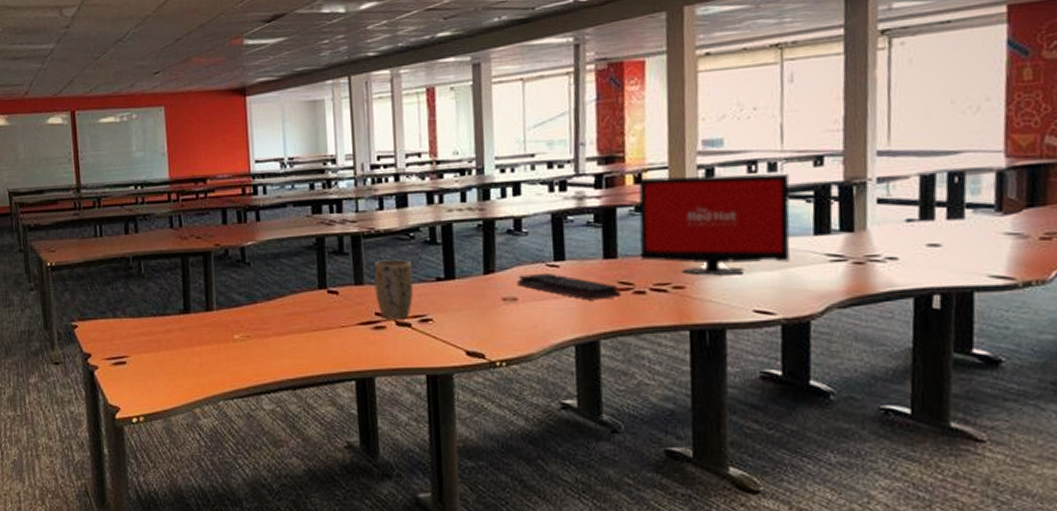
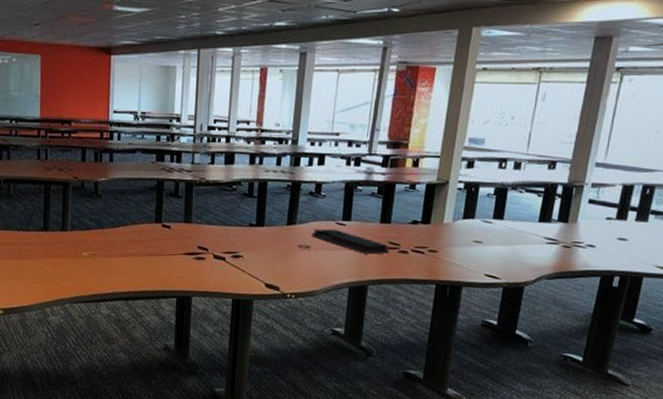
plant pot: present [373,259,414,320] -> none [200,205,232,254]
computer monitor: present [638,173,790,275] -> none [408,162,529,246]

